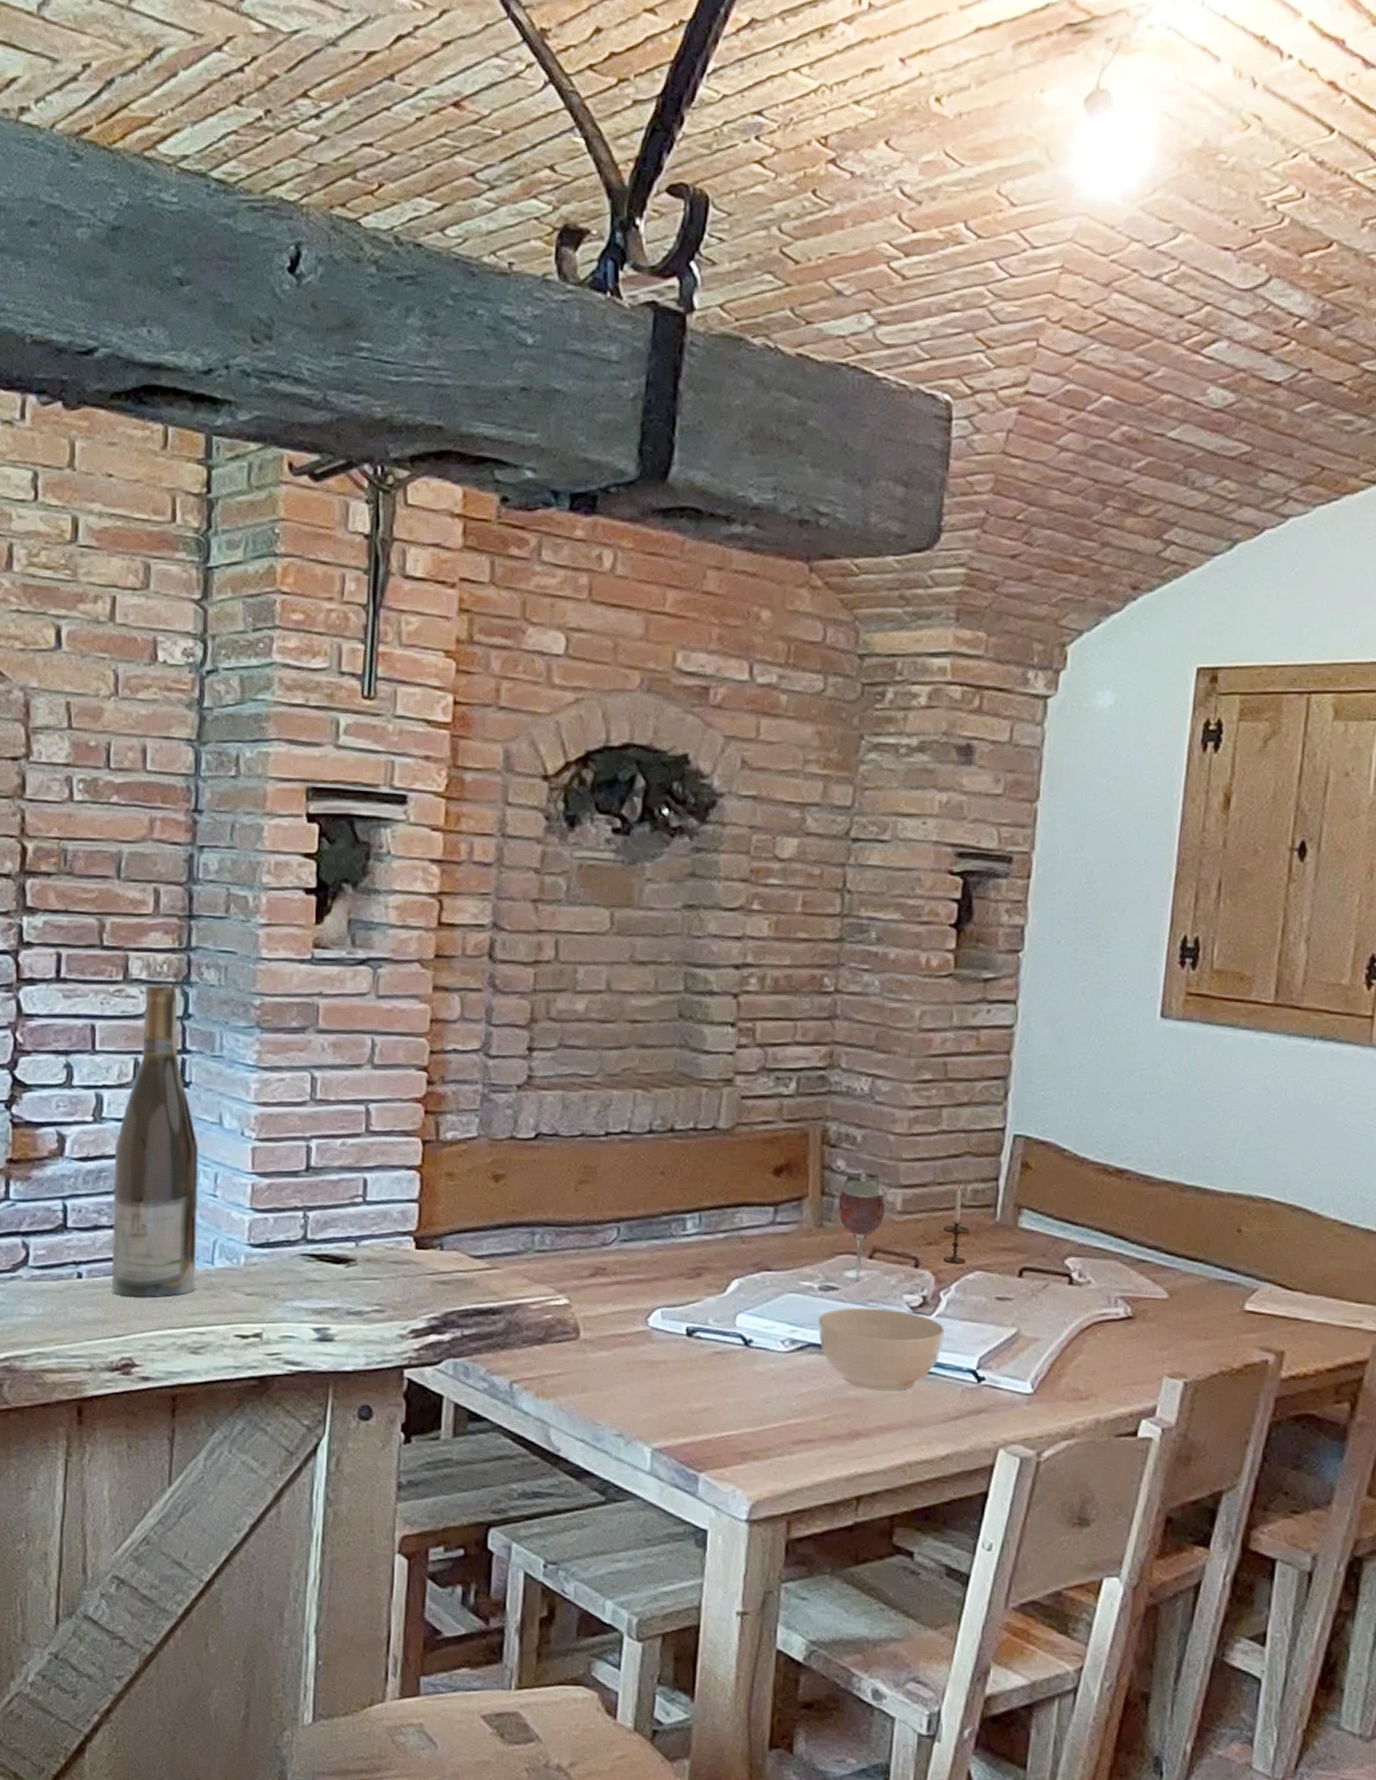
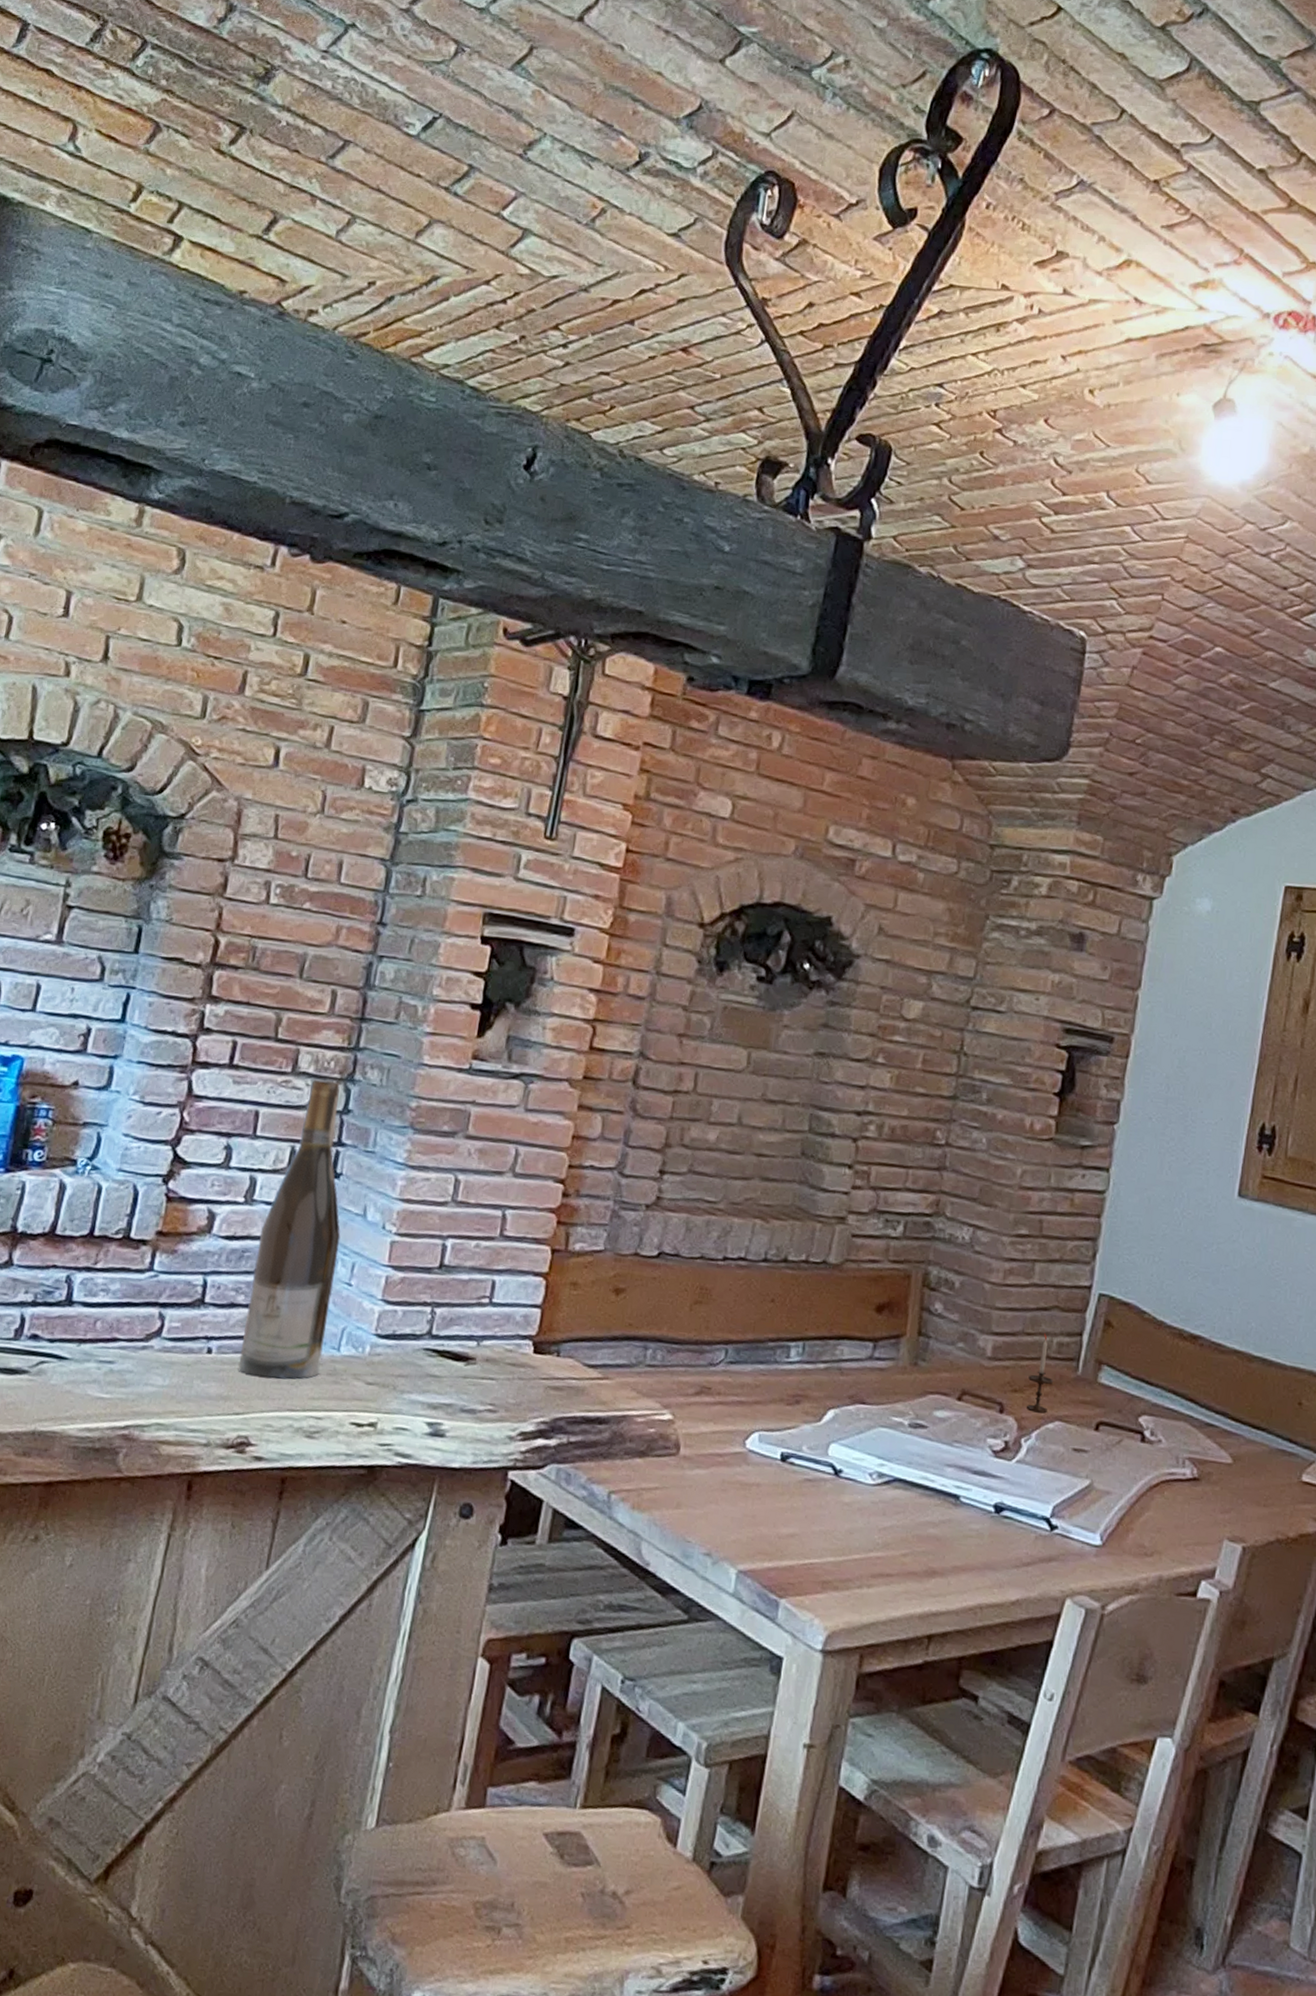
bowl: present [817,1307,945,1391] -> none [905,1446,1023,1533]
wineglass: present [838,1172,886,1285] -> none [932,1316,978,1425]

